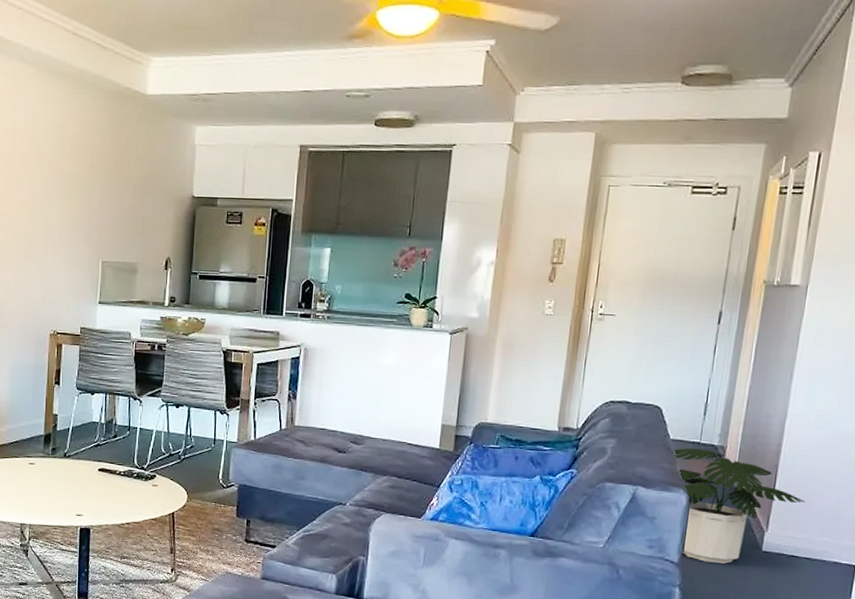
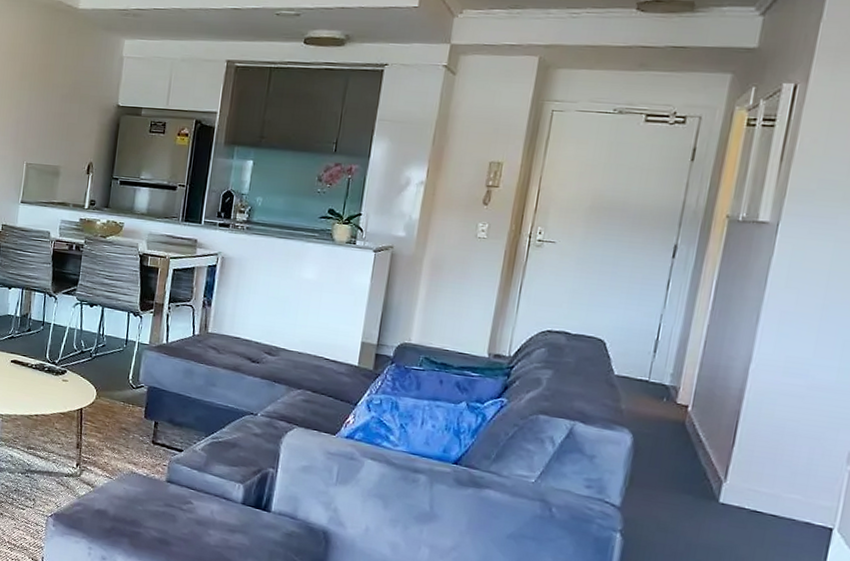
potted plant: present [671,448,806,564] -> none [615,385,773,513]

